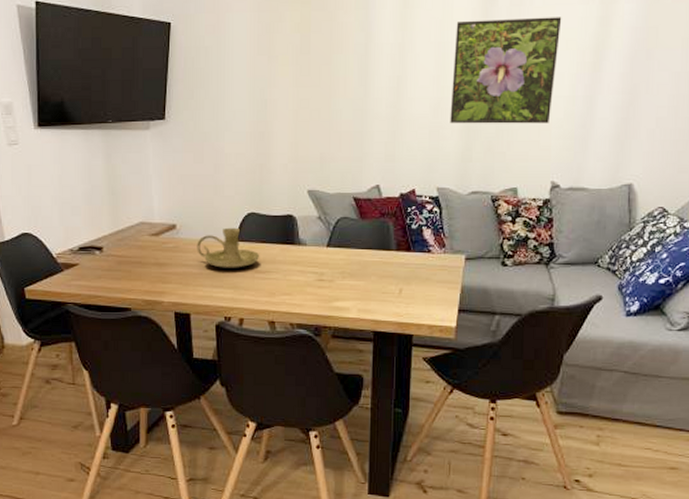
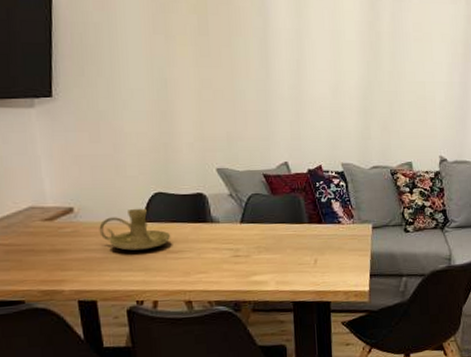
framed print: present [450,17,562,124] -> none [347,12,437,105]

